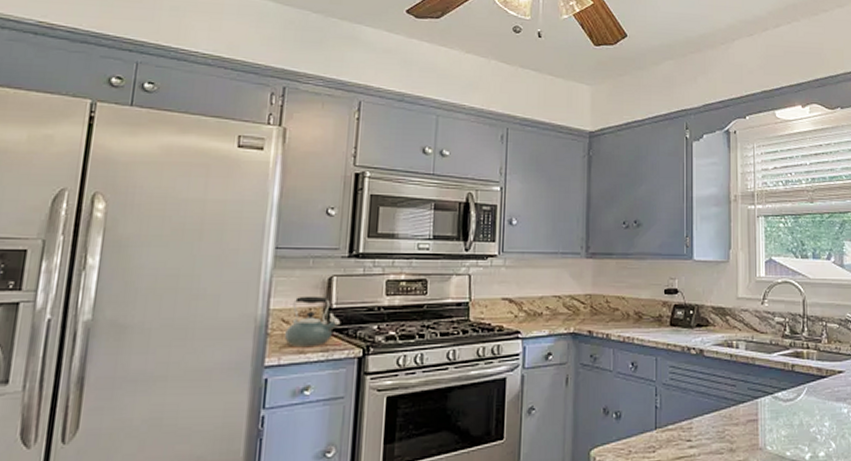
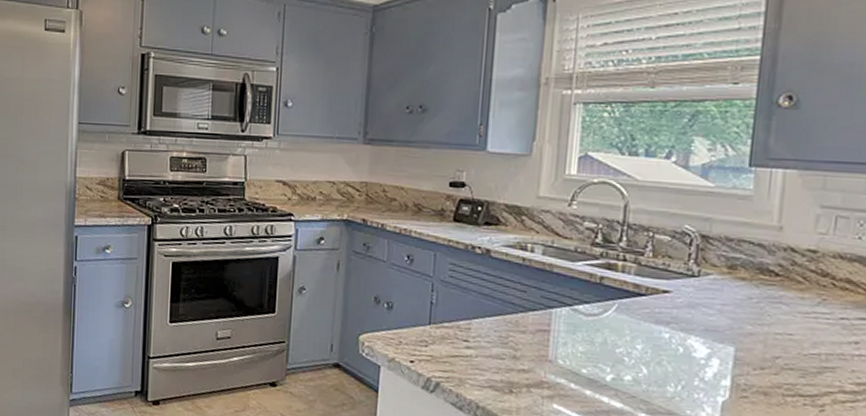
kettle: present [285,296,341,348] -> none [89,167,133,213]

